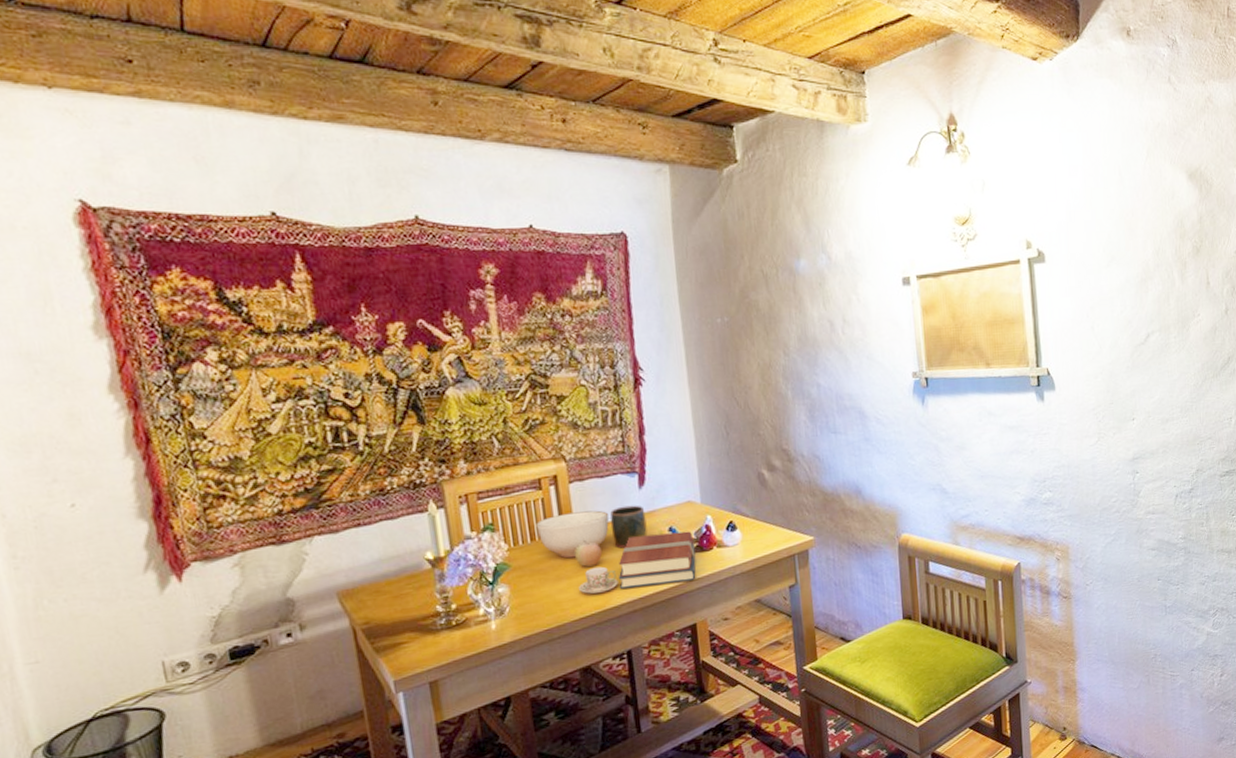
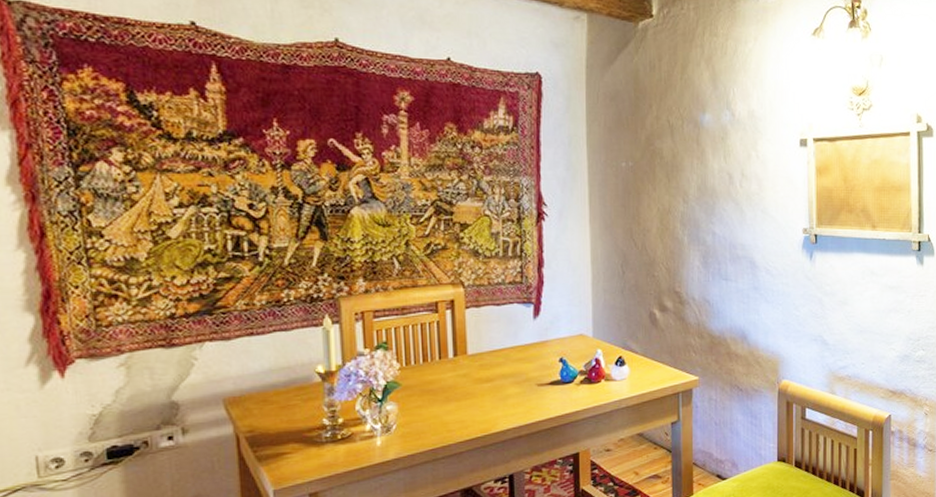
bowl: present [536,510,609,558] -> none [429,336,502,381]
fruit: present [575,539,603,567] -> none [466,364,493,391]
teacup: present [578,566,619,594] -> none [466,391,506,418]
mug: present [610,505,648,548] -> none [503,334,538,375]
books: present [618,531,696,589] -> none [506,363,584,414]

